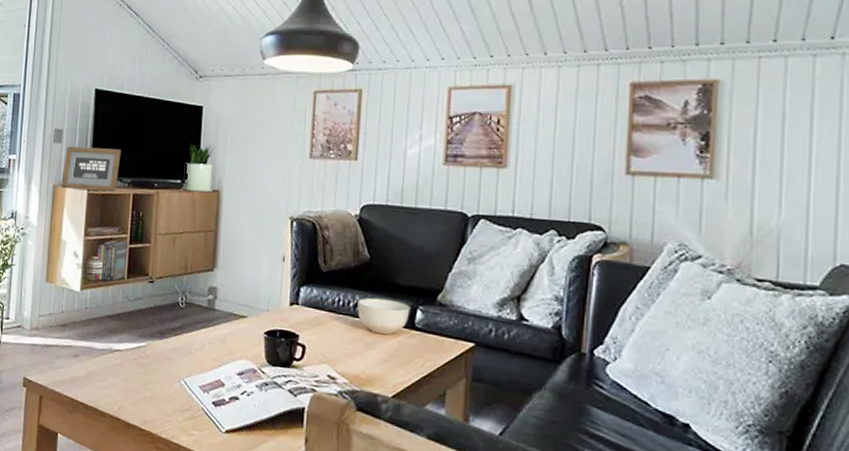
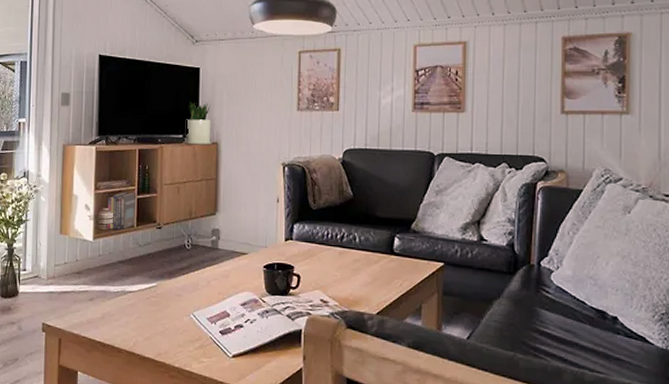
picture frame: present [61,146,122,193] -> none [70,108,126,149]
bowl: present [357,297,411,336] -> none [344,229,389,261]

